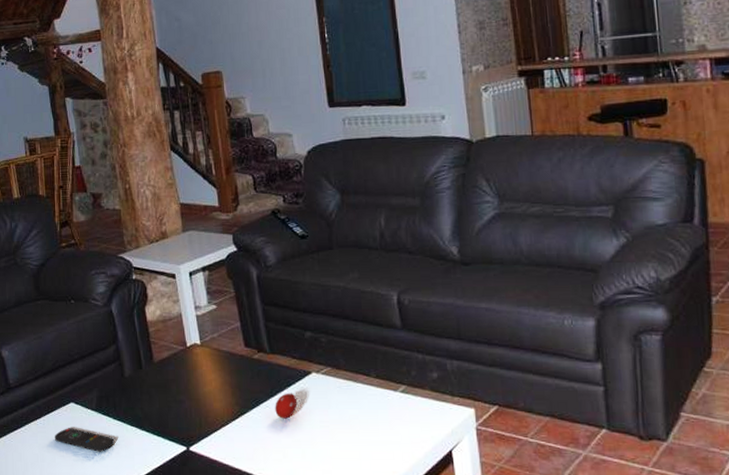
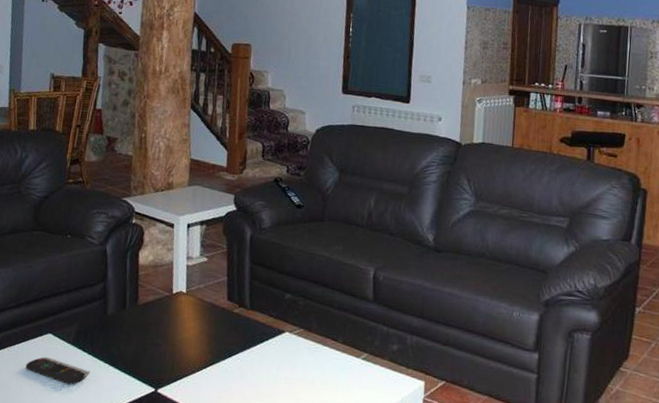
fruit: present [275,393,298,419] -> none [245,348,268,372]

